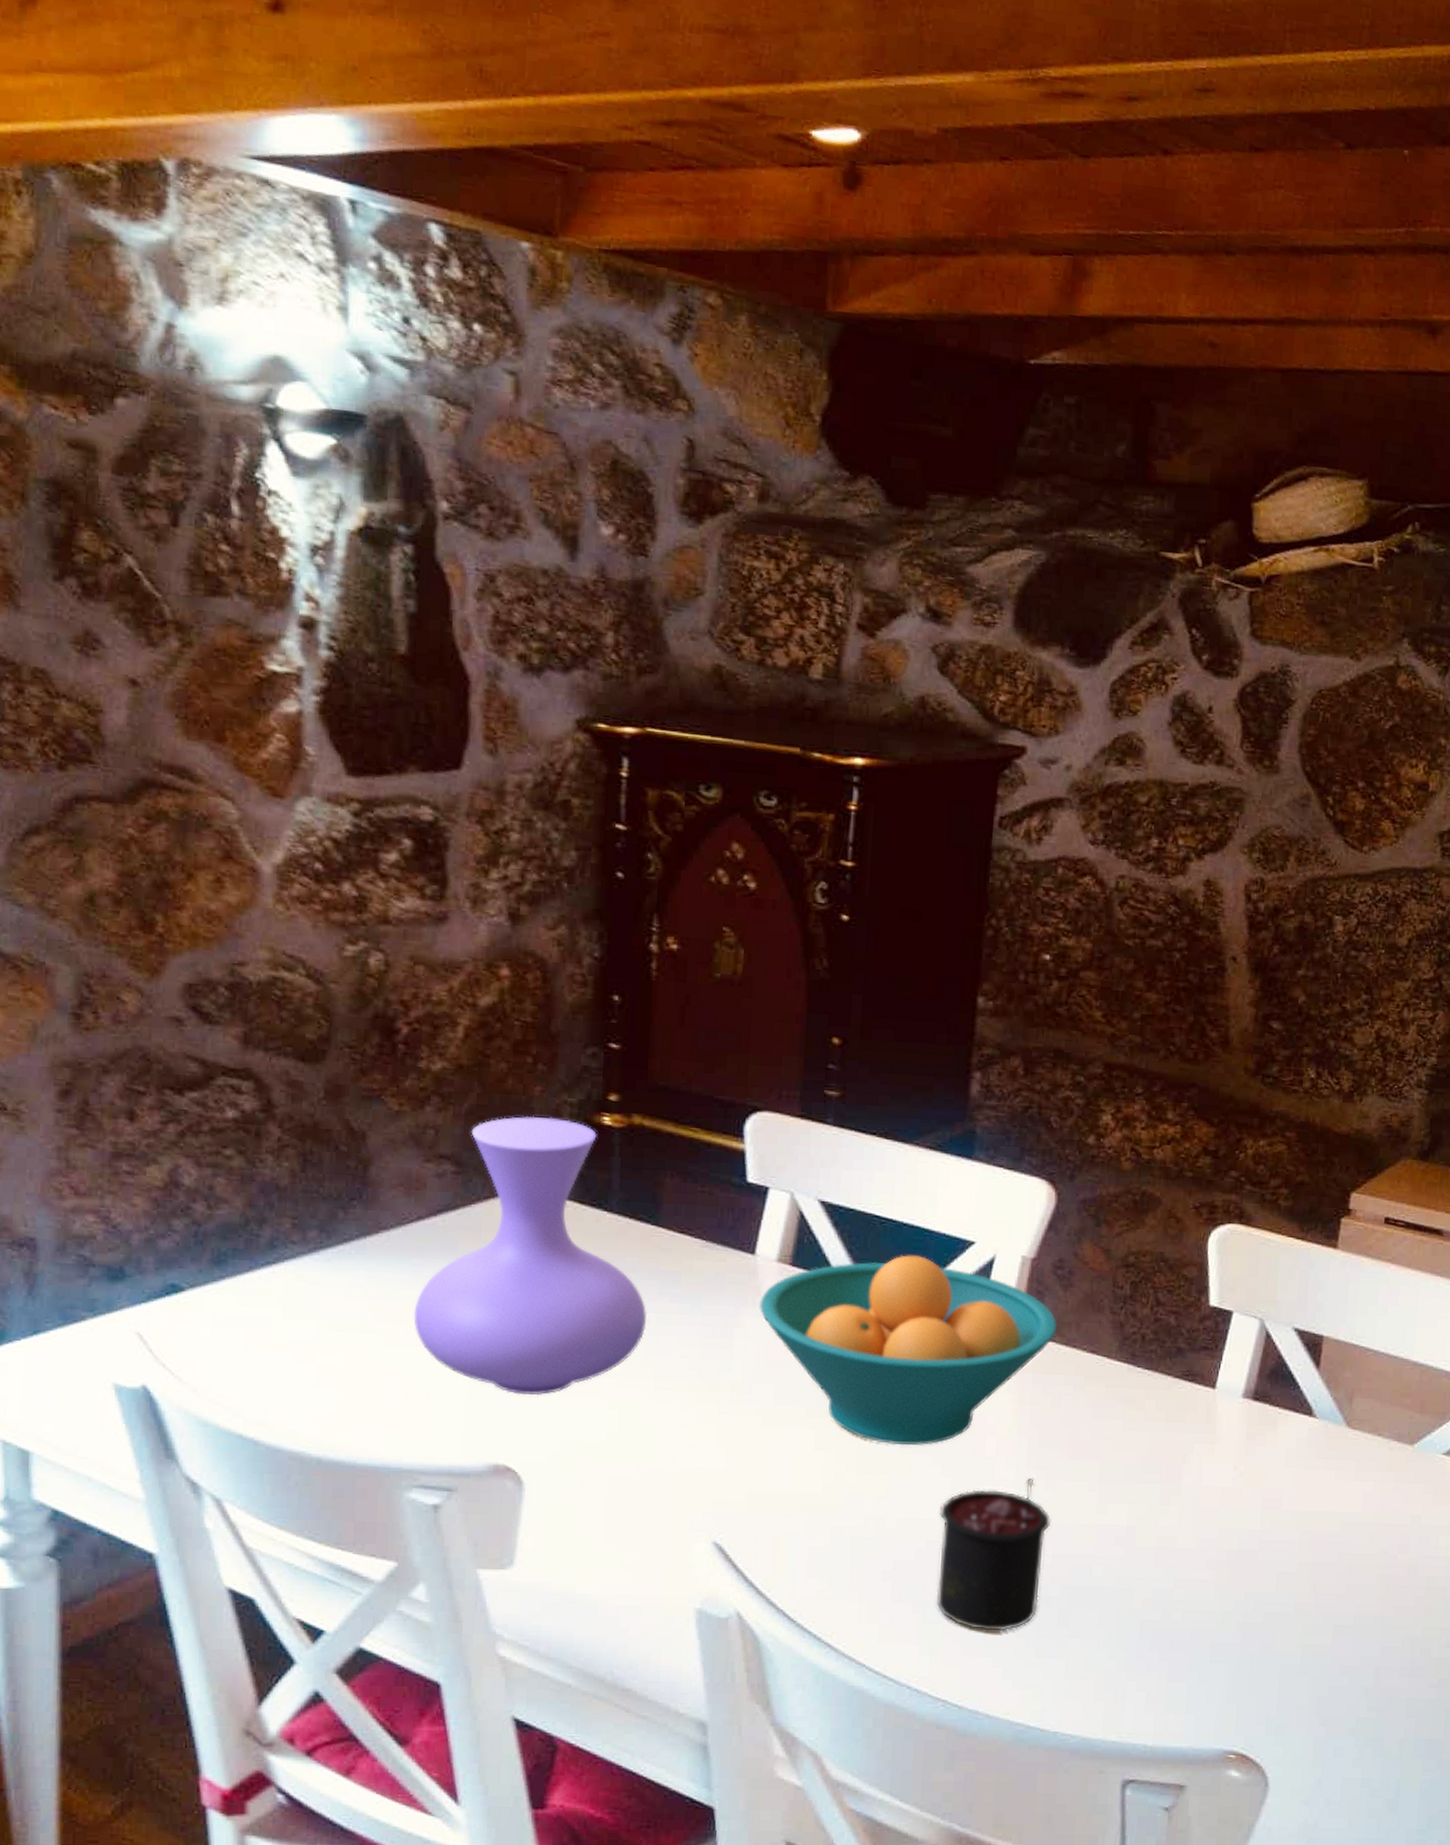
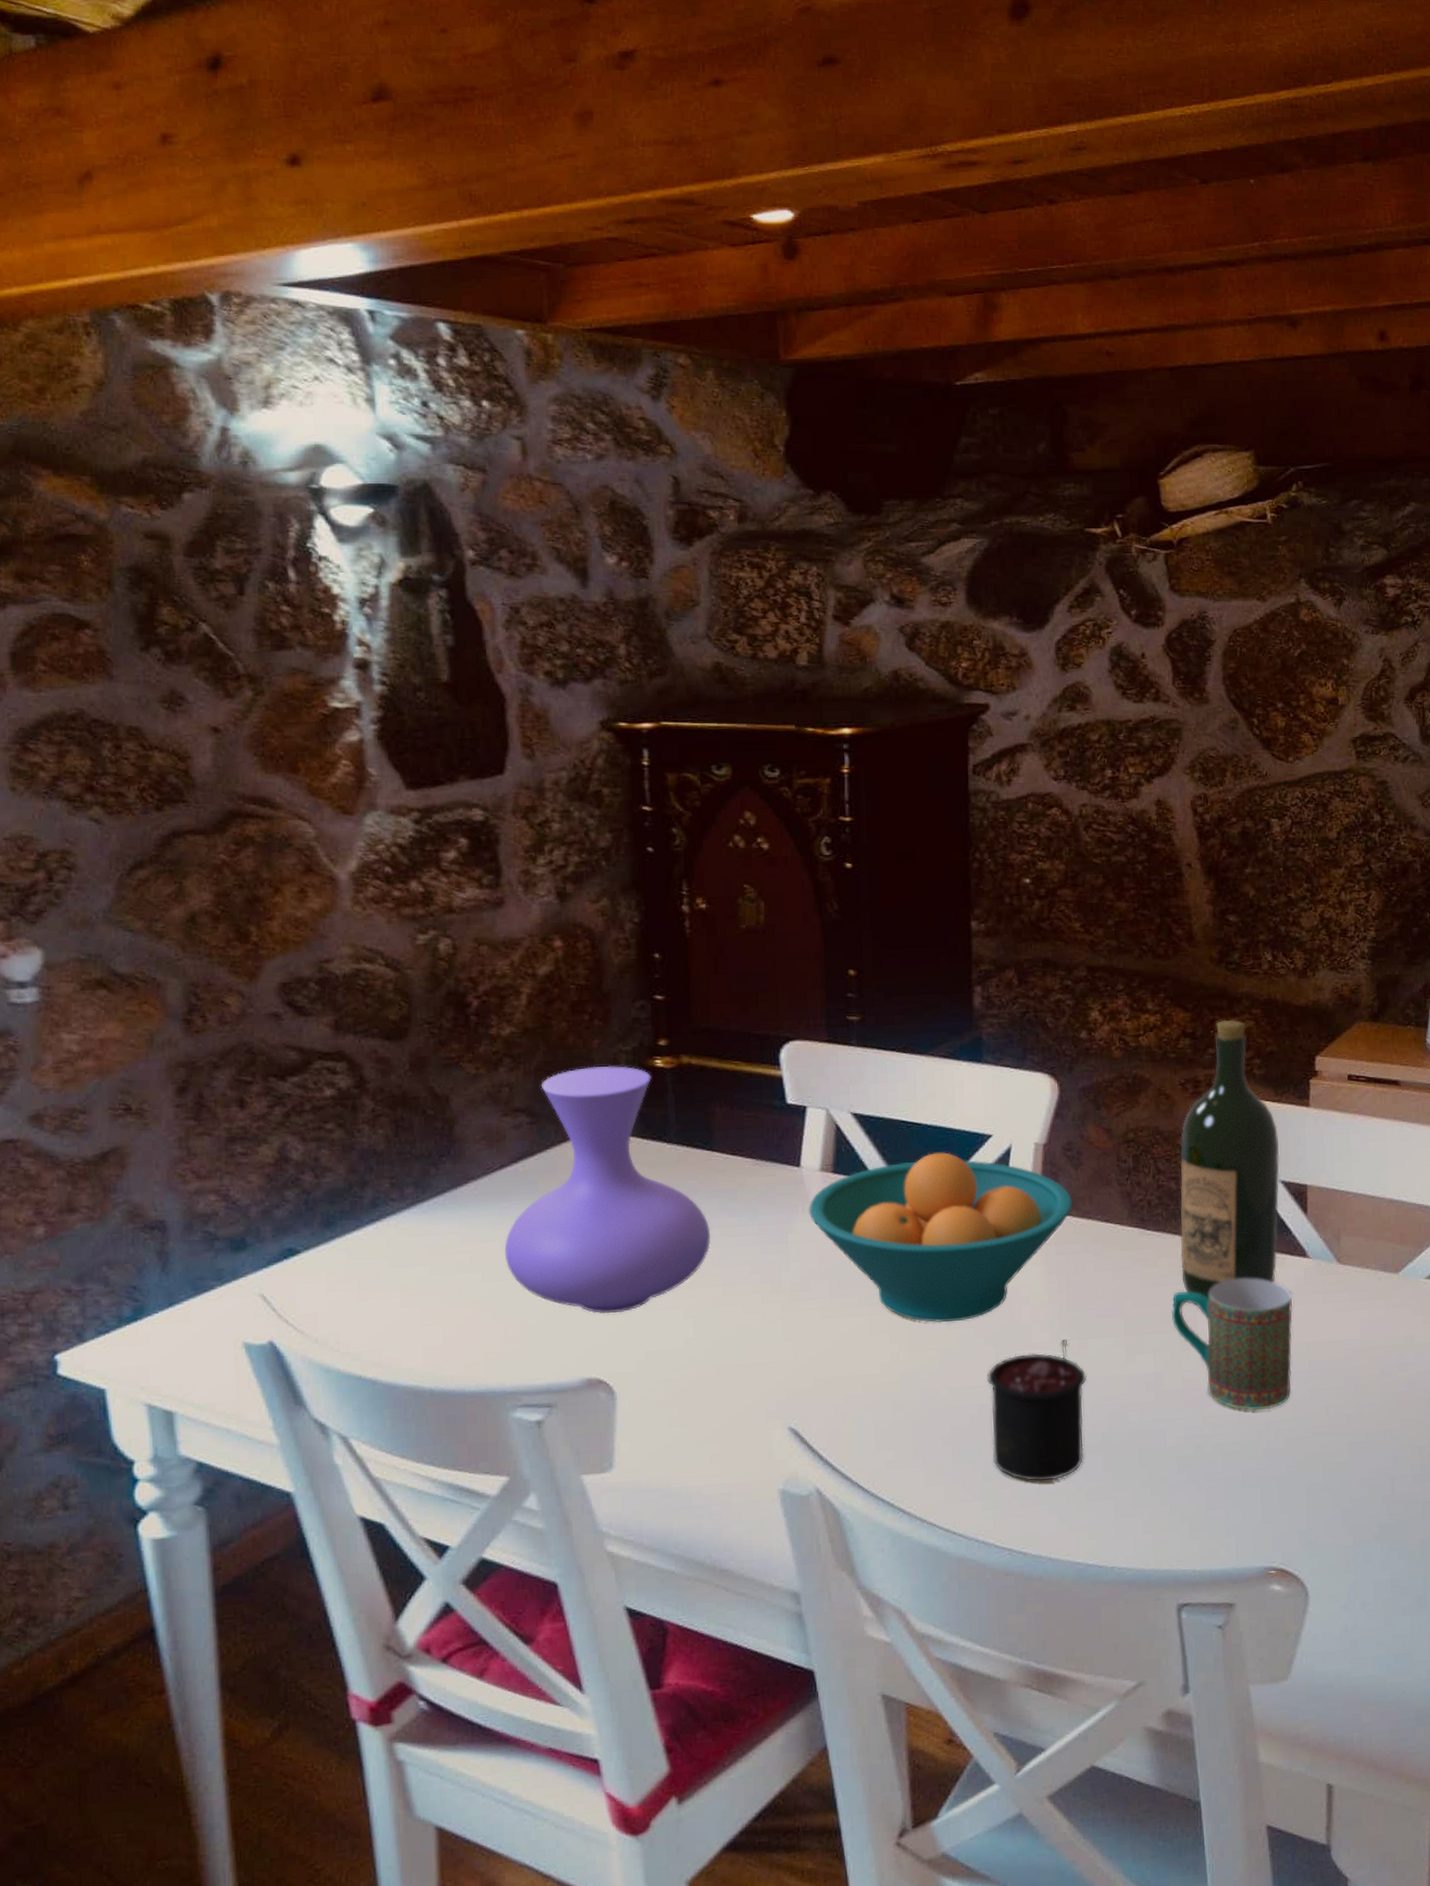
mug: none [1153,1432,1292,1580] -> present [1171,1278,1293,1411]
wine bottle: none [1170,1140,1298,1450] -> present [1180,1019,1280,1299]

